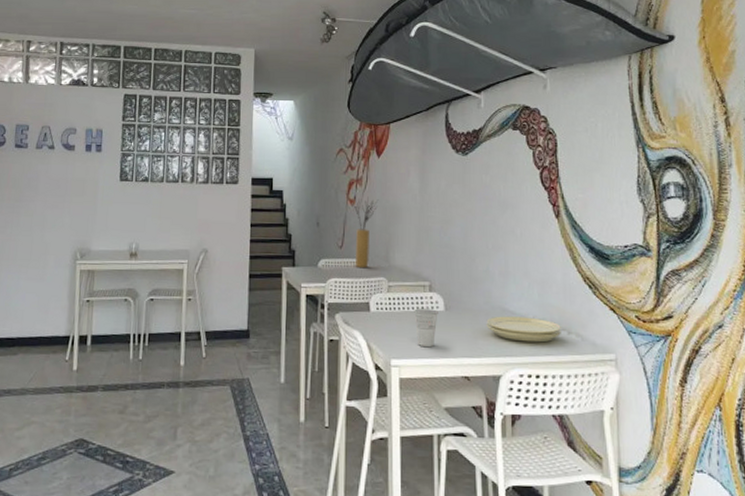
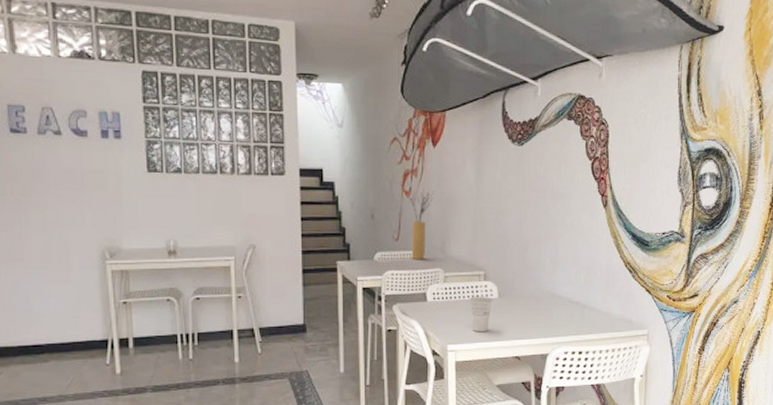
plate: present [486,316,561,343] -> none [536,300,603,323]

